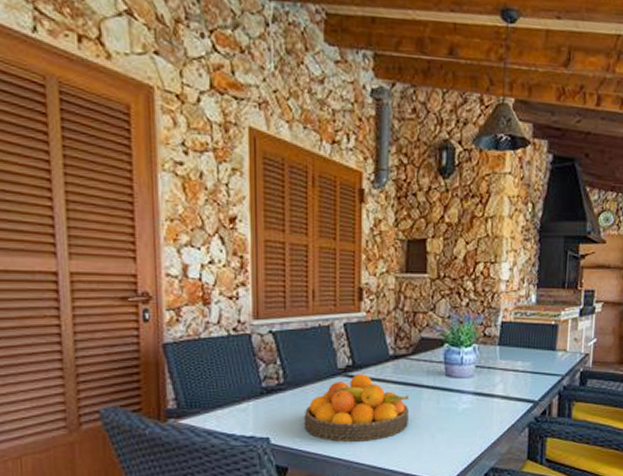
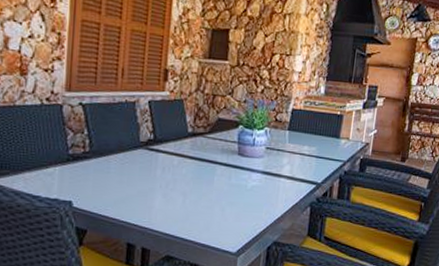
fruit bowl: present [303,374,410,442] -> none [104,148,205,210]

